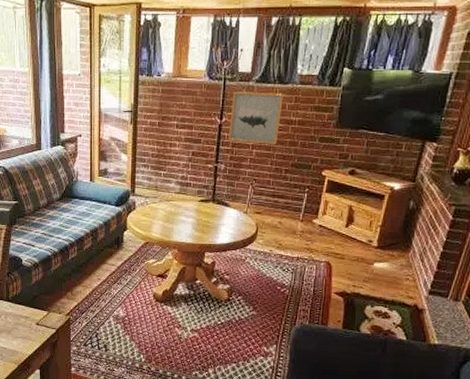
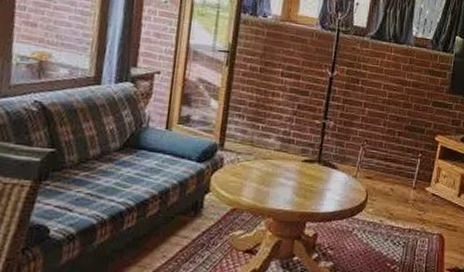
wall art: present [228,92,283,145] -> none [339,45,398,105]

